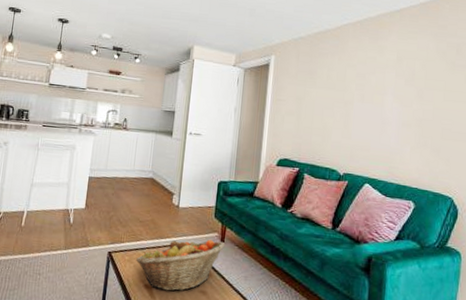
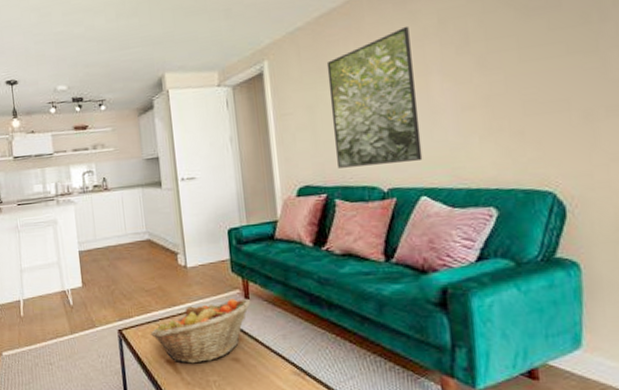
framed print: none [311,55,377,156] -> present [326,26,423,168]

